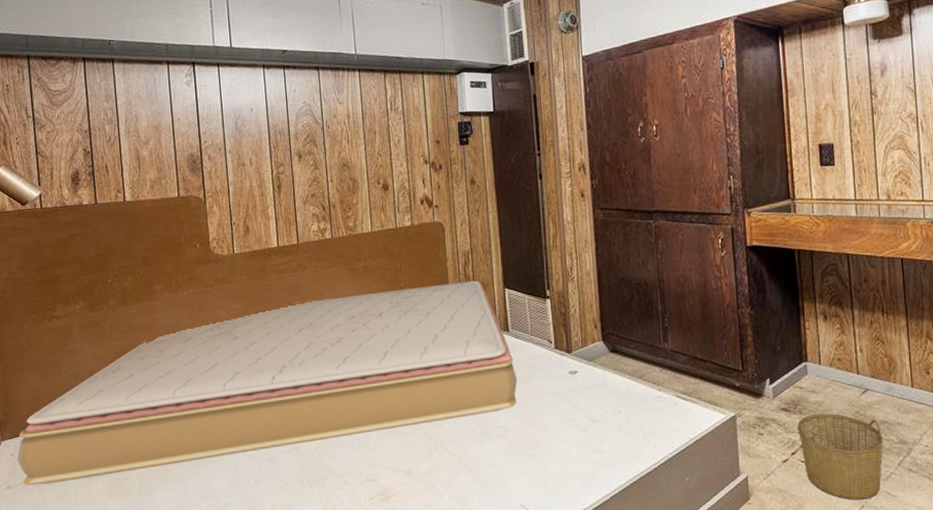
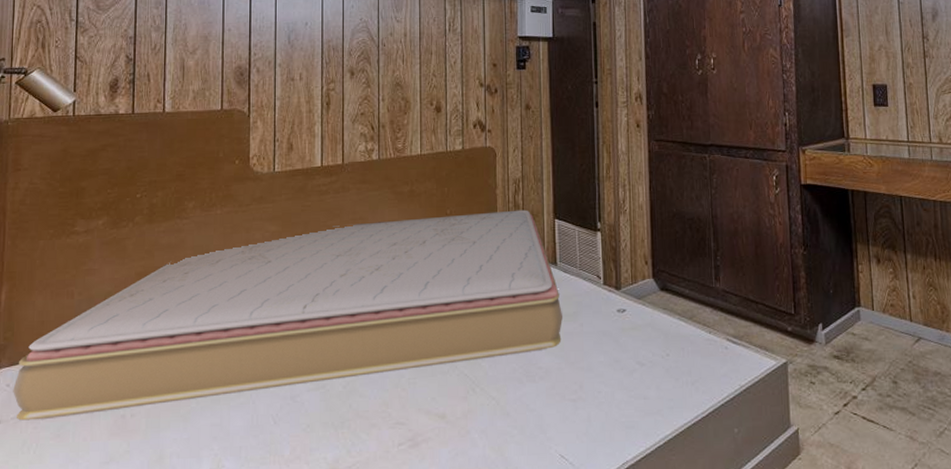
basket: present [798,413,884,500] -> none [850,362,937,458]

